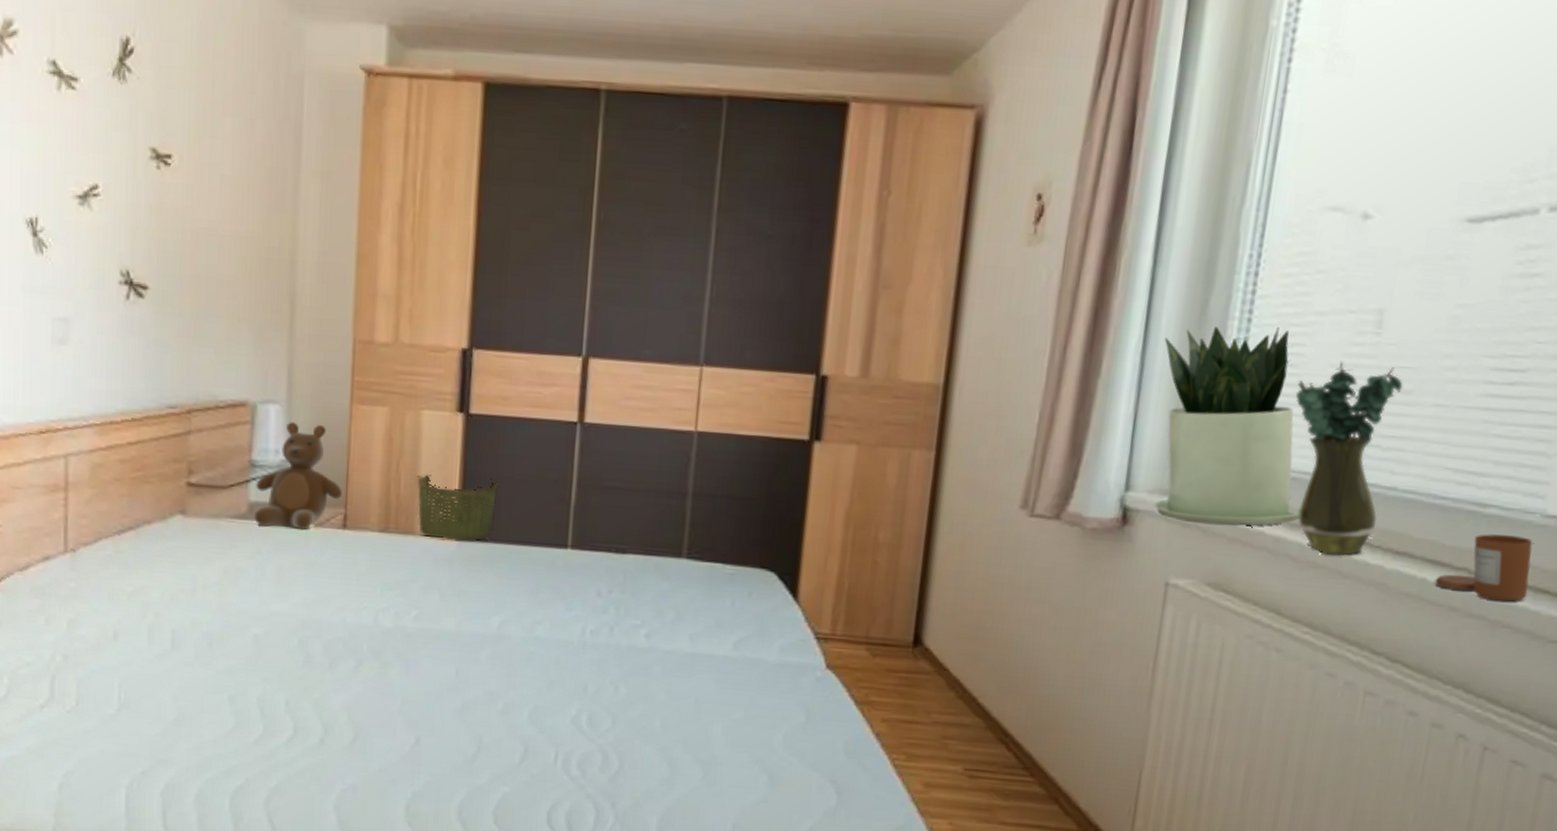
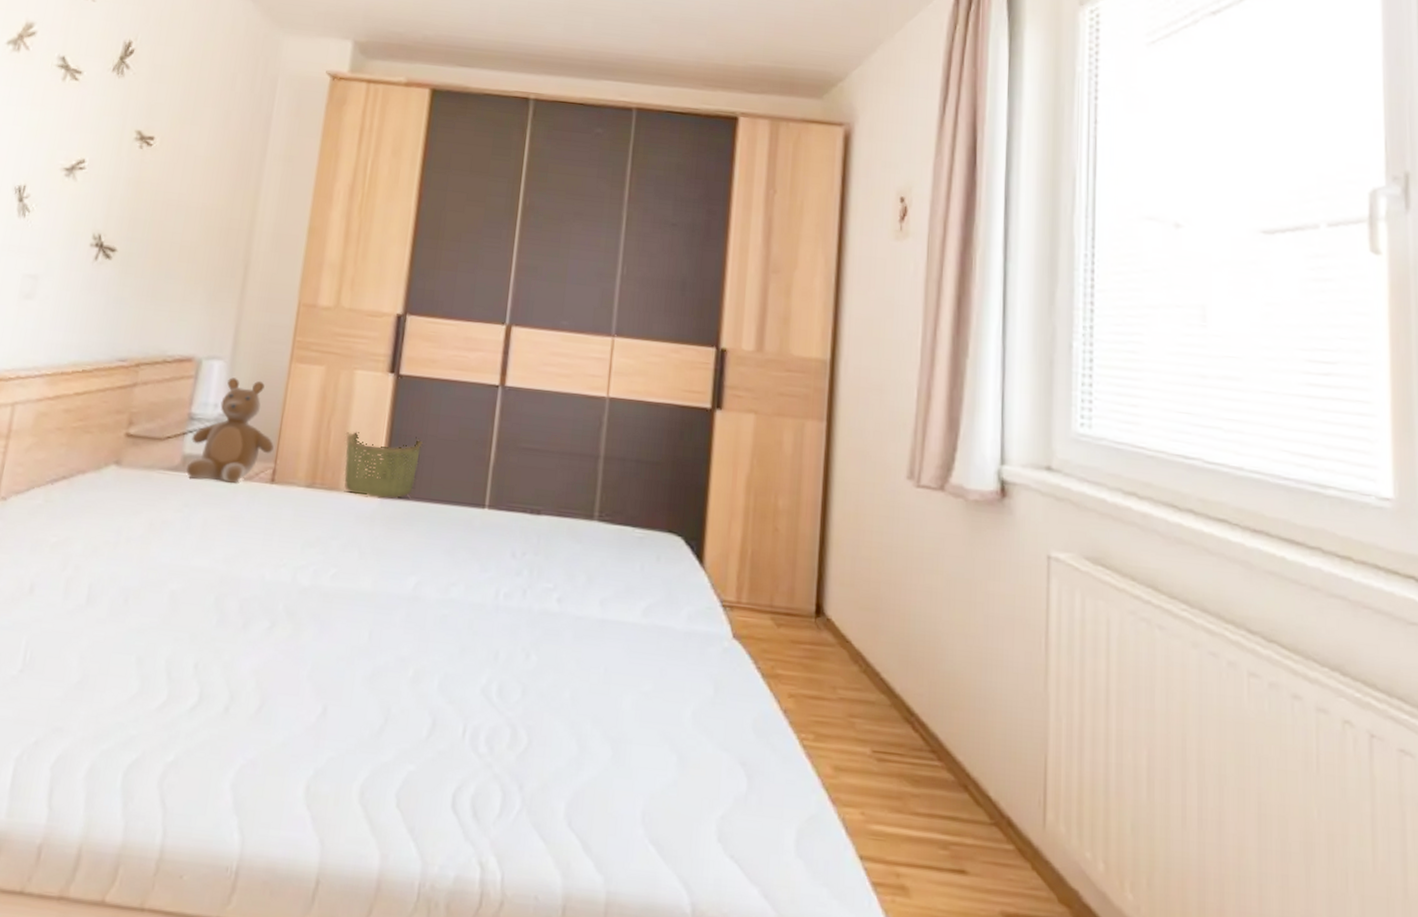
planter: present [1153,327,1301,526] -> none [1020,316,1161,502]
vase: present [1296,361,1403,556] -> none [1142,349,1233,533]
candle: present [1434,534,1533,602] -> none [1293,514,1380,582]

